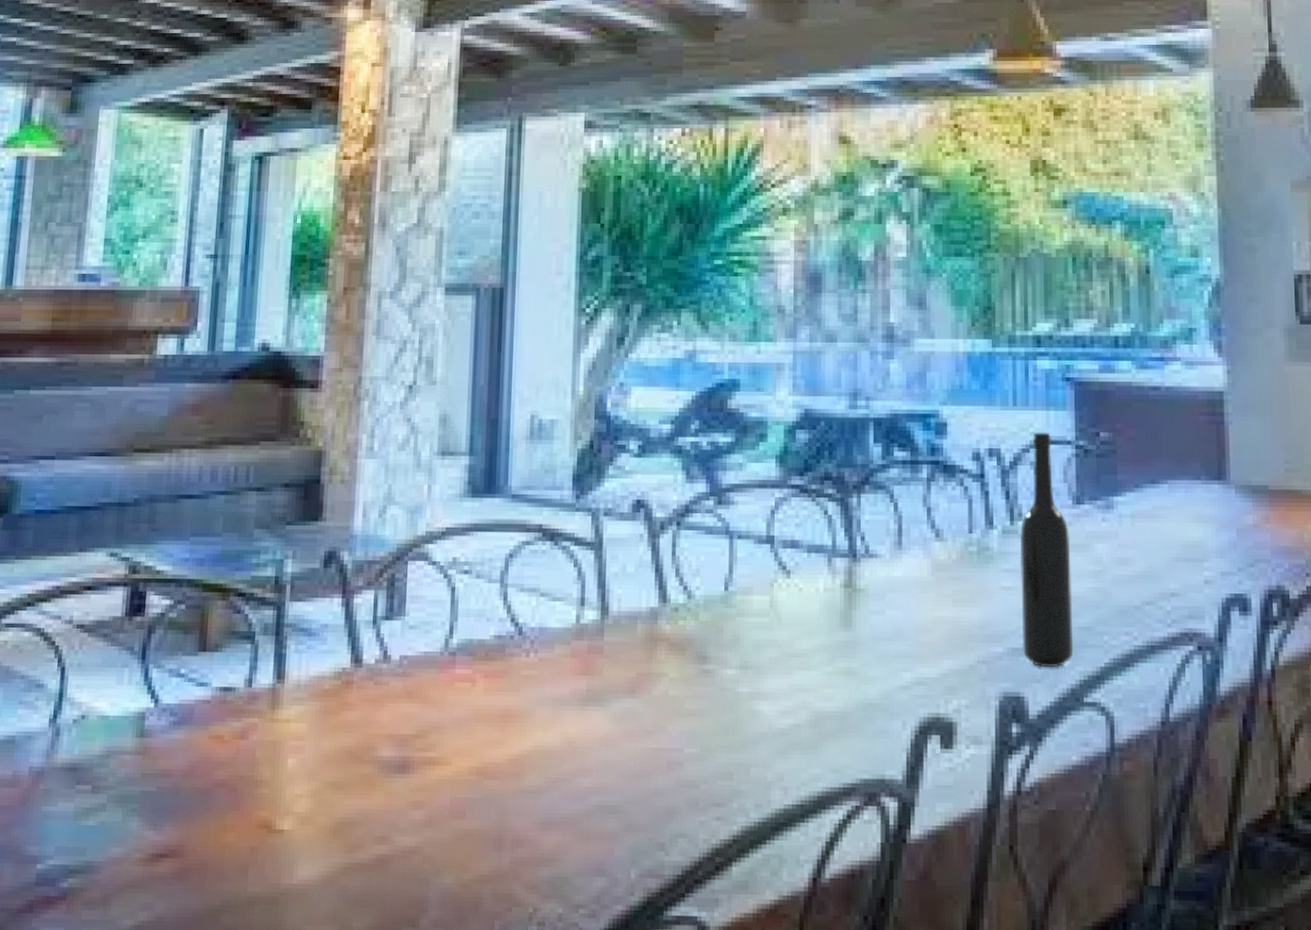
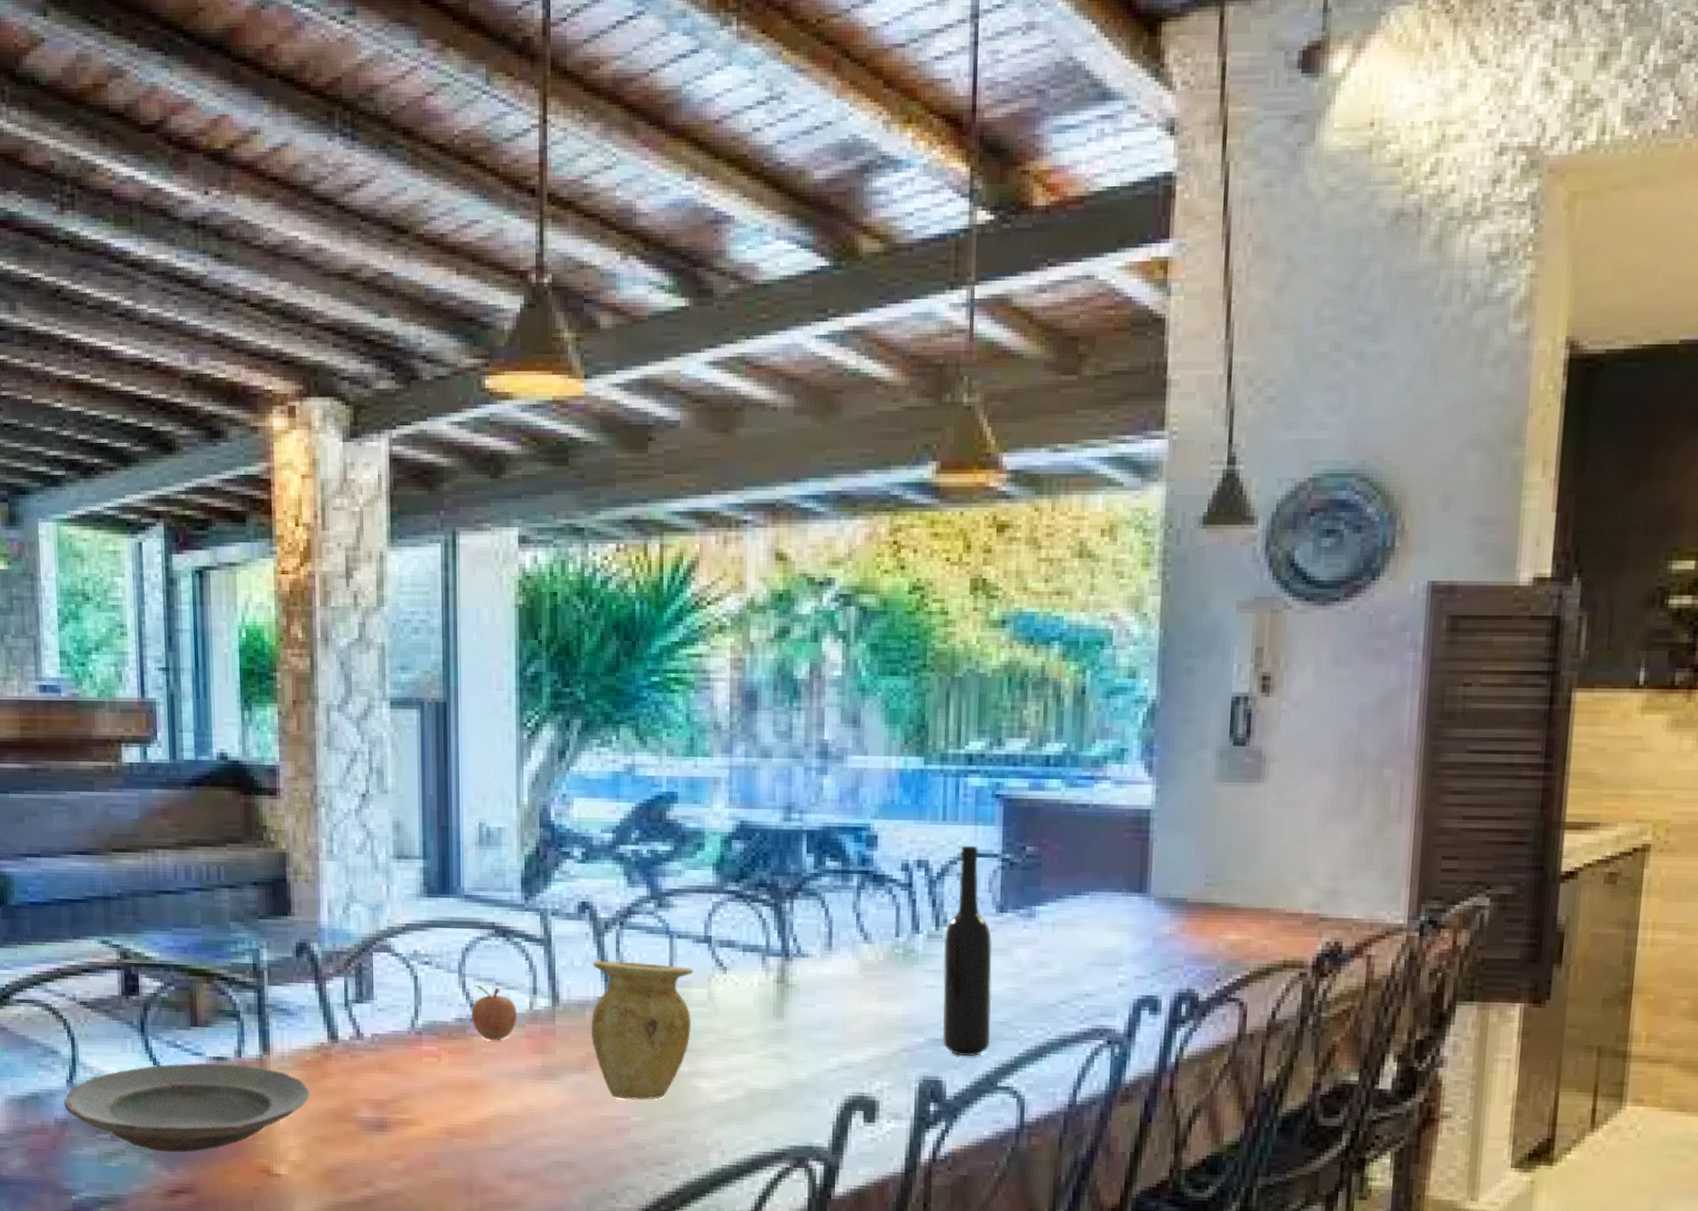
plate: none [43,696,326,806] -> present [64,1063,310,1153]
fruit: none [512,597,563,661] -> present [472,985,518,1041]
vase: none [643,565,755,728] -> present [592,960,694,1100]

